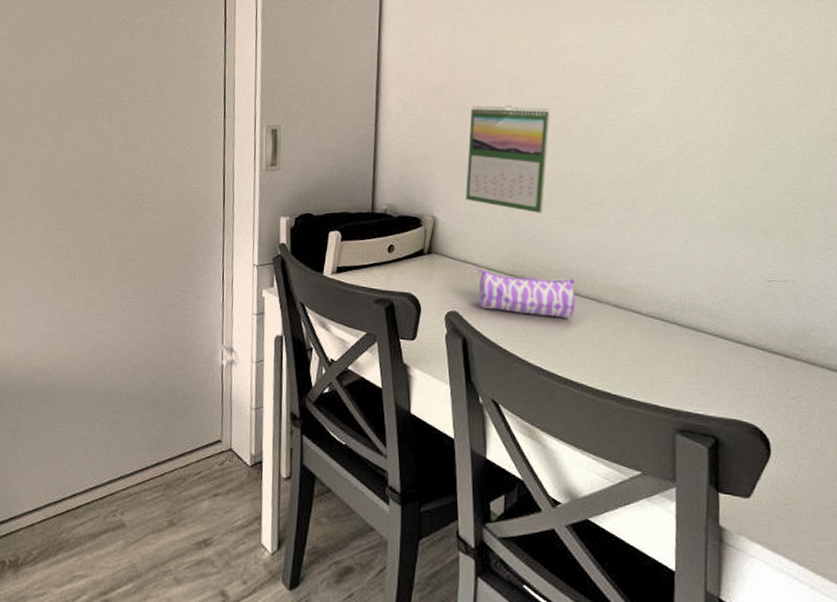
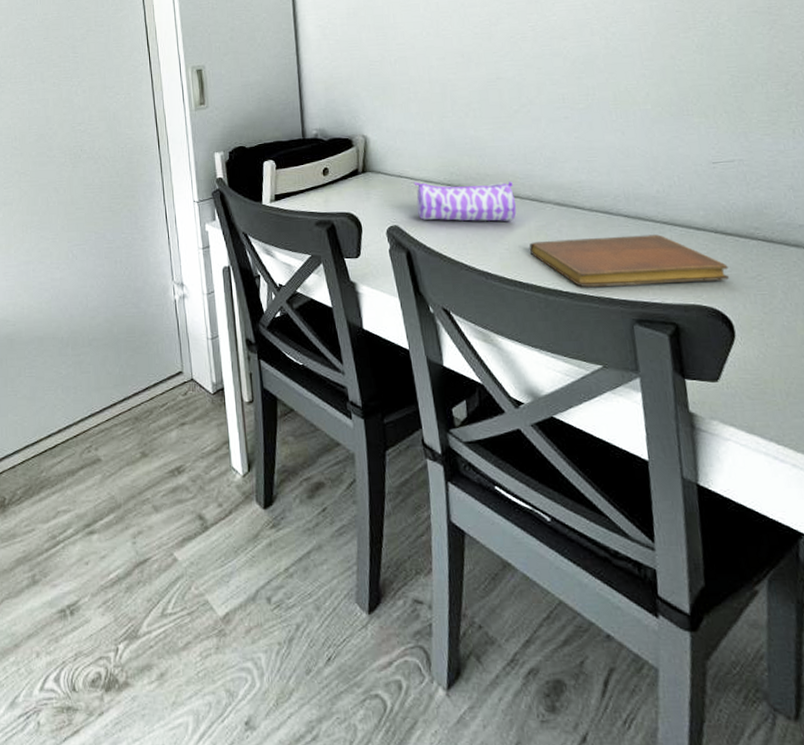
calendar: present [466,104,550,213] -> none [389,17,473,121]
notebook: none [583,342,772,398] -> present [529,234,730,287]

